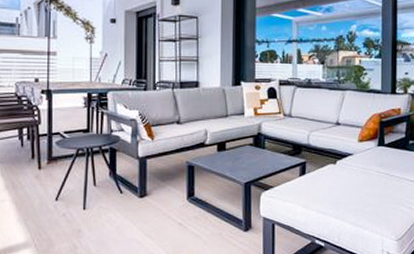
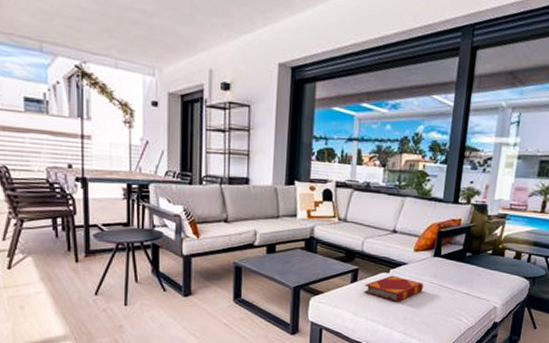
hardback book: none [313,166,370,194] -> present [364,275,424,303]

